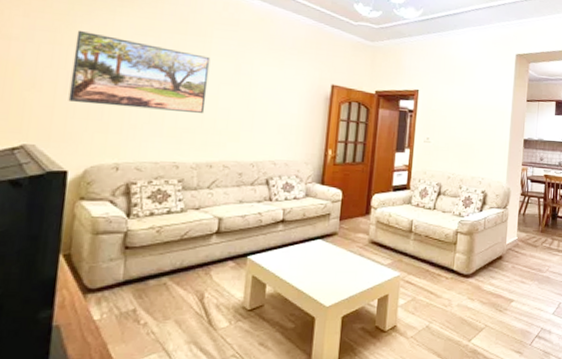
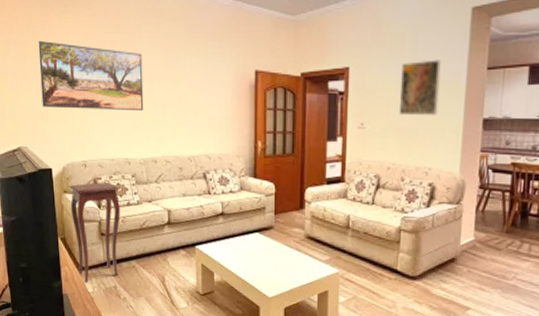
side table: none [83,187,159,309] -> present [69,181,121,283]
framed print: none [460,90,493,134] -> present [400,59,441,115]

